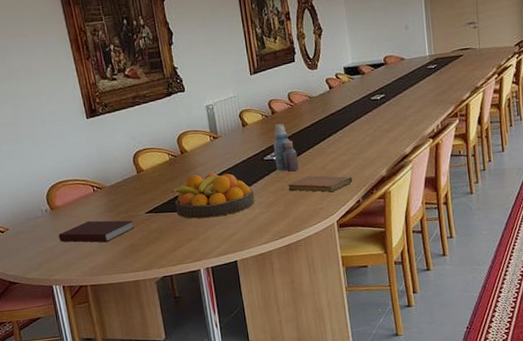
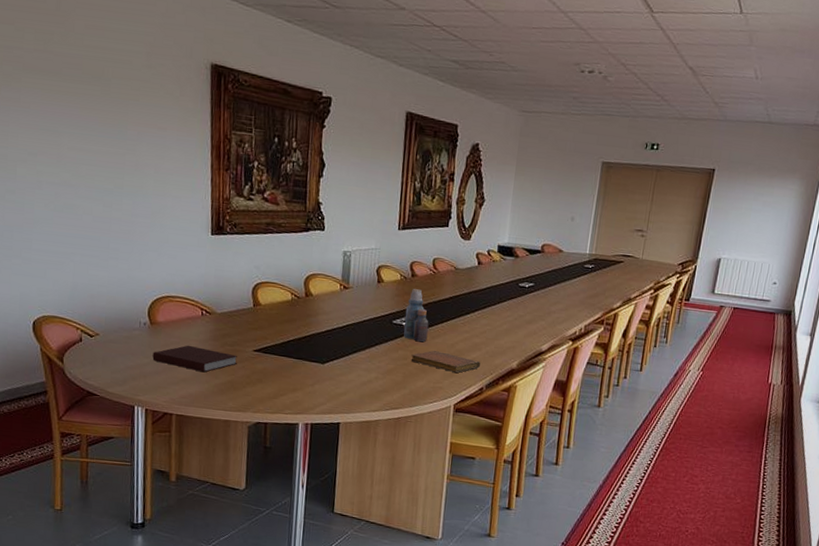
fruit bowl: present [171,173,255,219] -> none [286,321,374,373]

